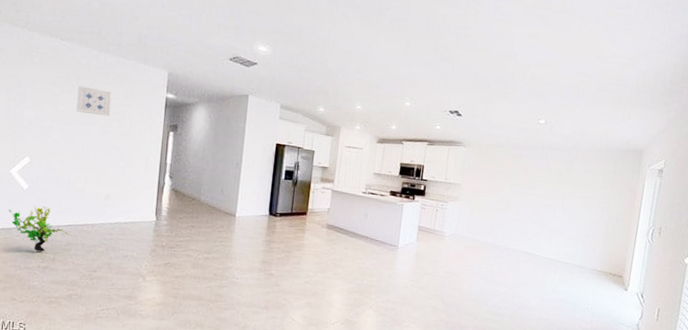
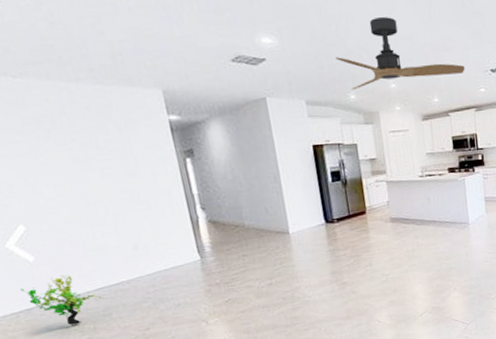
wall art: present [76,86,112,117] -> none [55,127,107,160]
ceiling fan: none [315,47,427,109] -> present [336,17,465,91]

